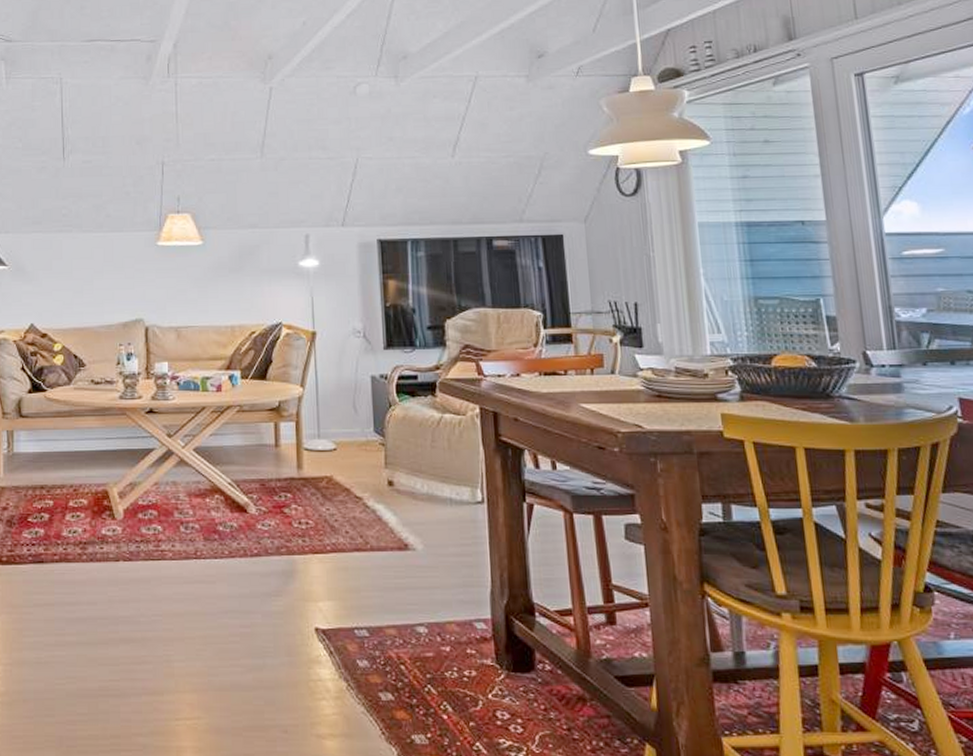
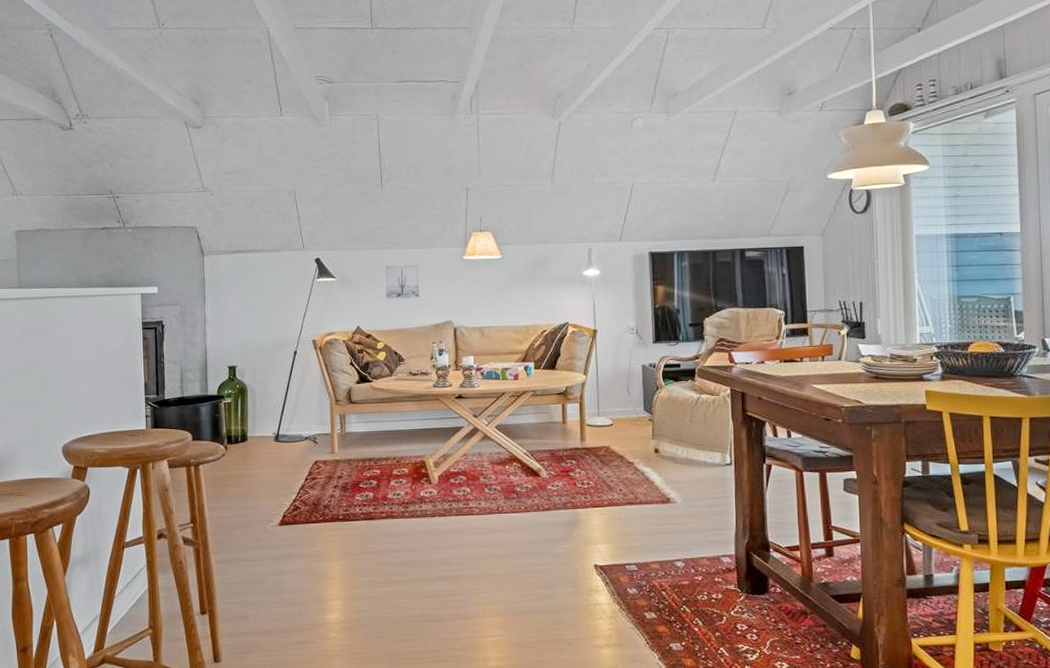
wall art: none [65,250,106,292] -> present [385,264,421,300]

